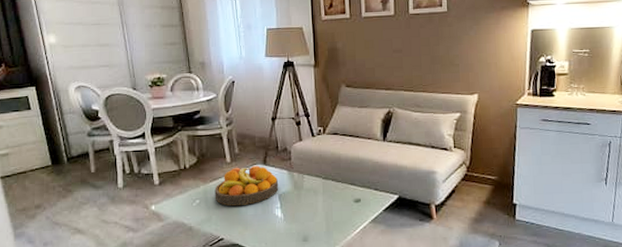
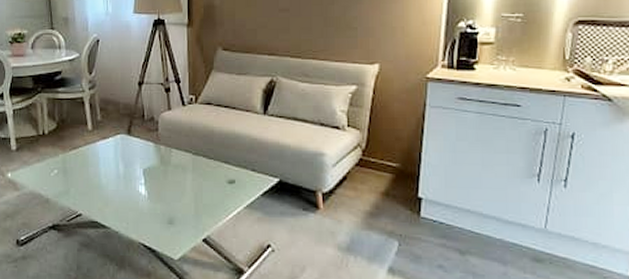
fruit bowl: present [214,165,279,206] -> none [74,135,144,180]

